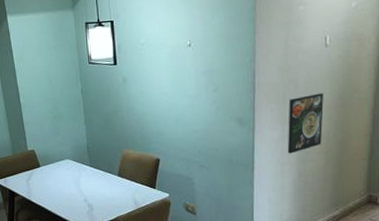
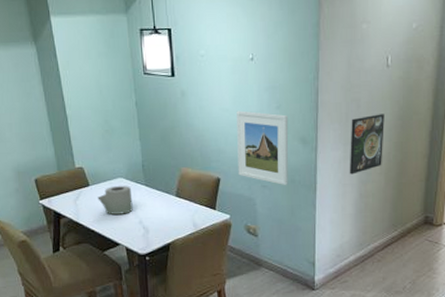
toilet paper roll: none [47,166,79,193] -> present [98,185,133,215]
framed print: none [175,94,226,166] -> present [236,110,289,186]

